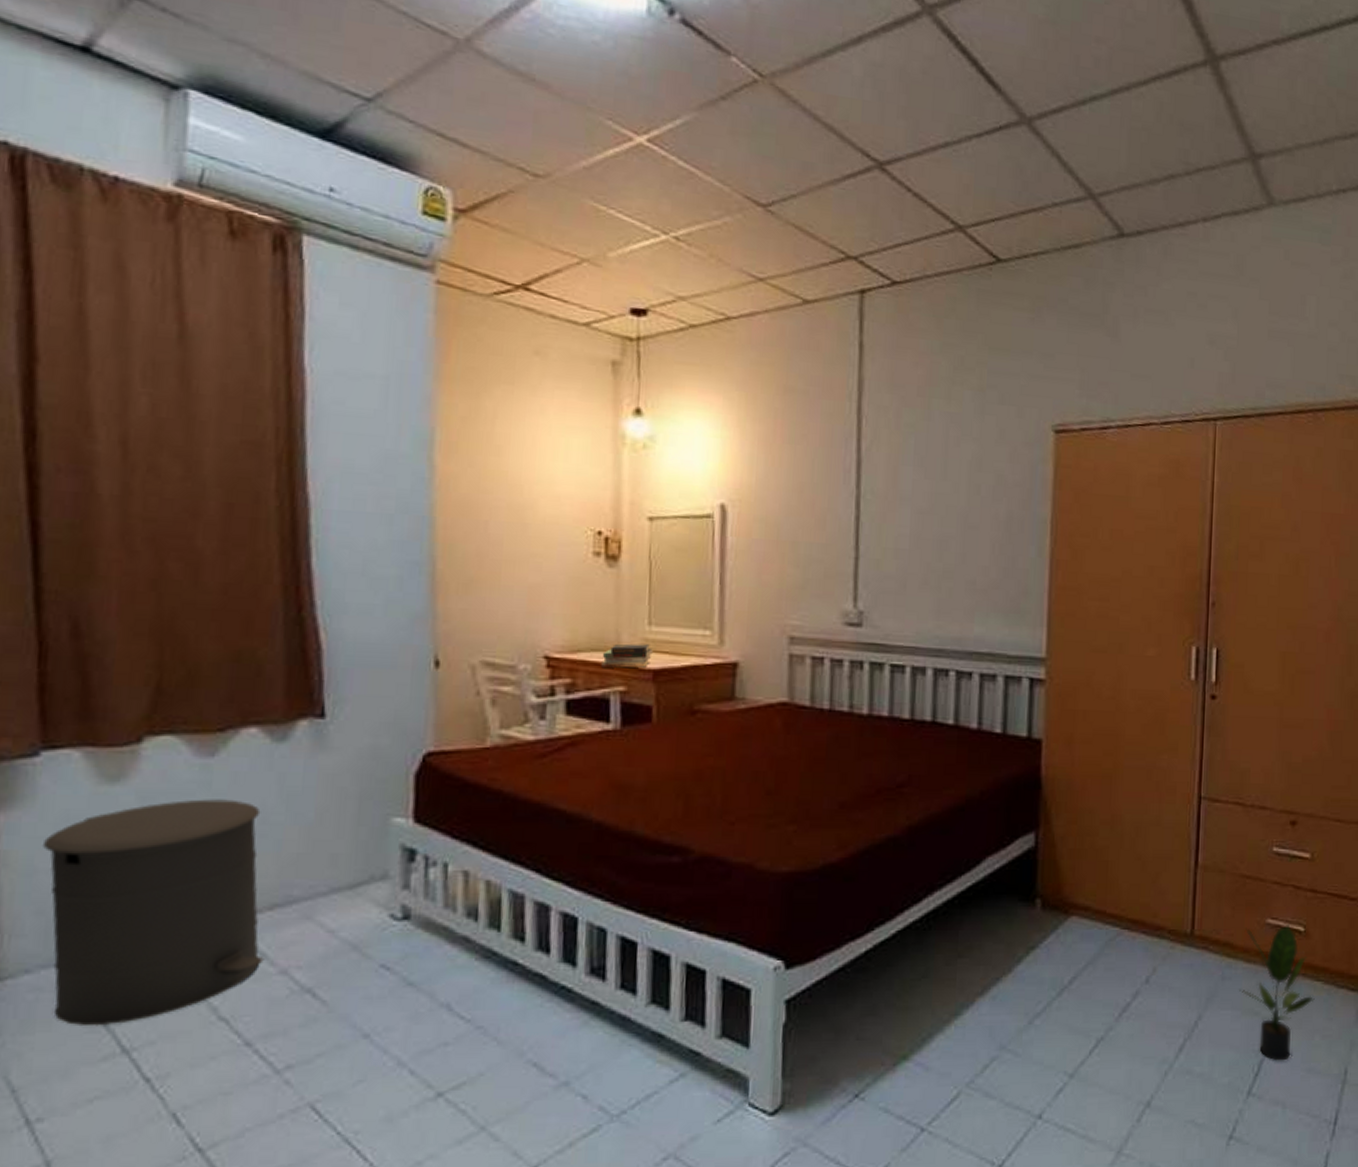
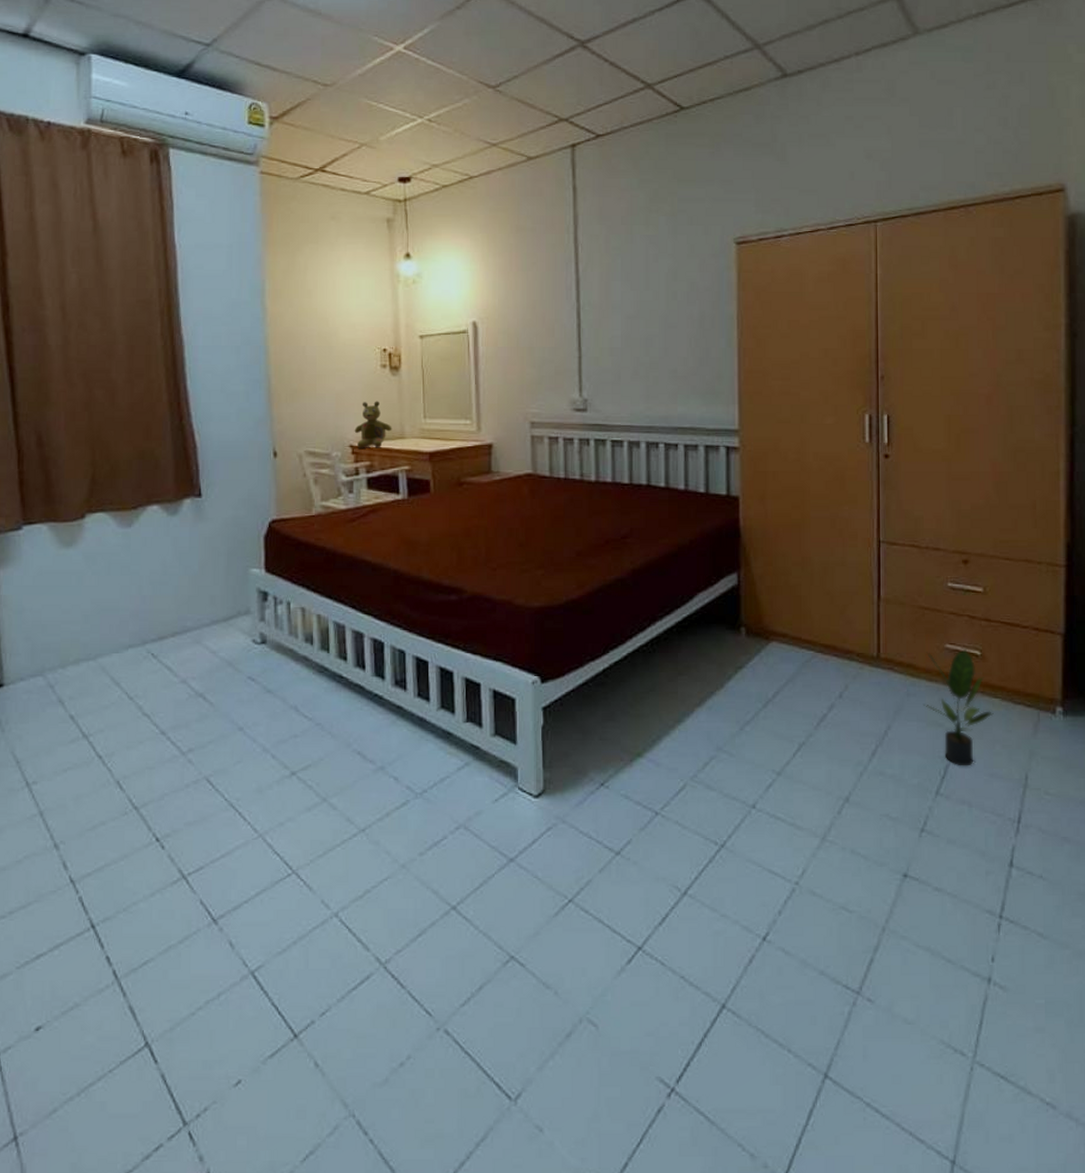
trash can: present [42,799,264,1026] -> none [26,557,171,718]
stuffed bear: none [551,599,605,662] -> present [354,401,392,450]
books: present [601,643,653,668] -> none [391,433,428,452]

